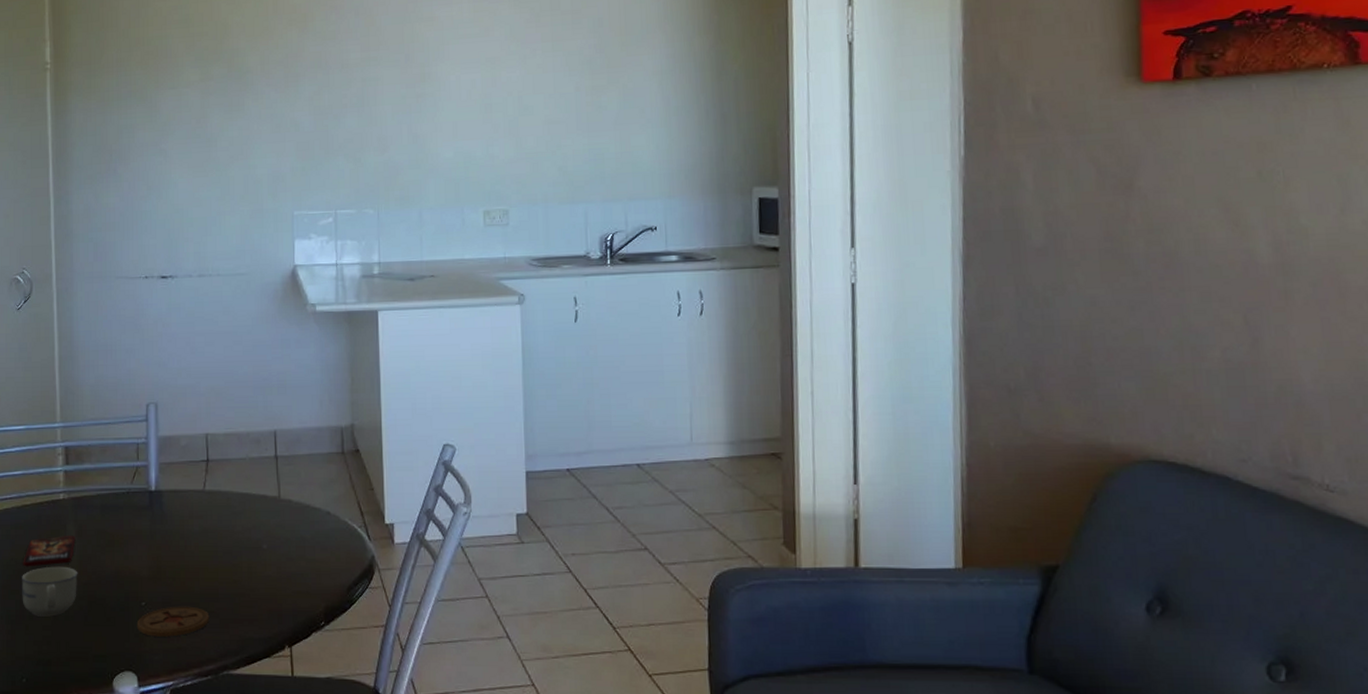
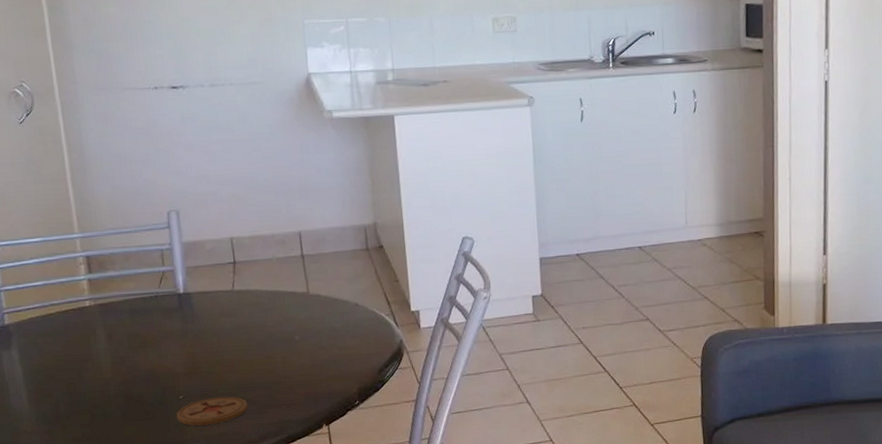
cup: present [22,566,78,617] -> none [54,368,113,416]
smartphone: present [23,536,76,567] -> none [53,340,107,372]

